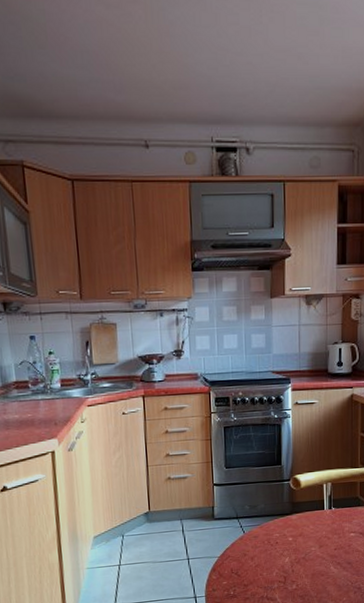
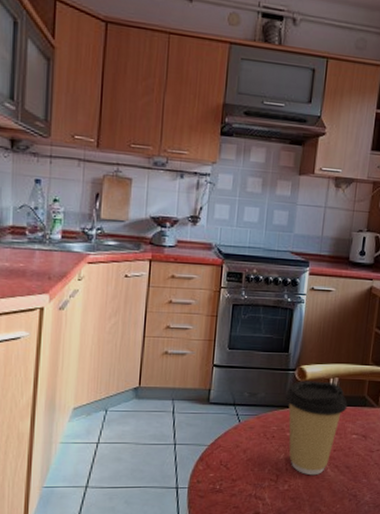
coffee cup: none [283,487,342,574] -> present [284,381,347,476]

